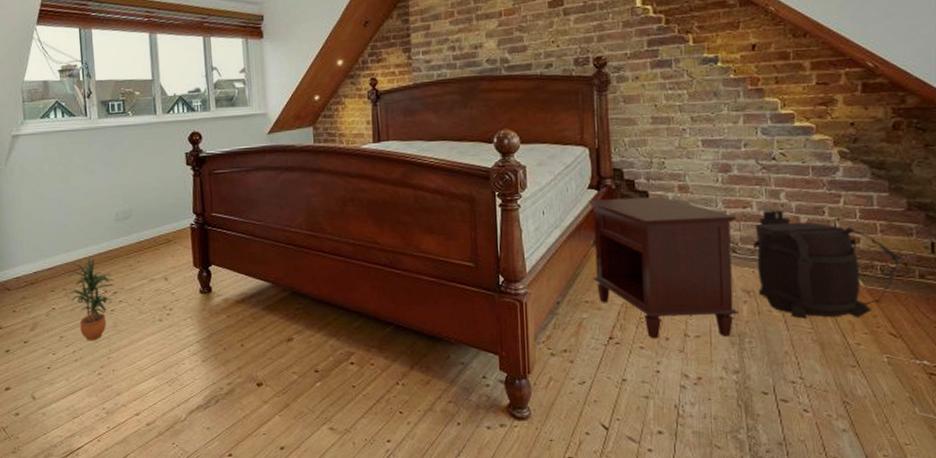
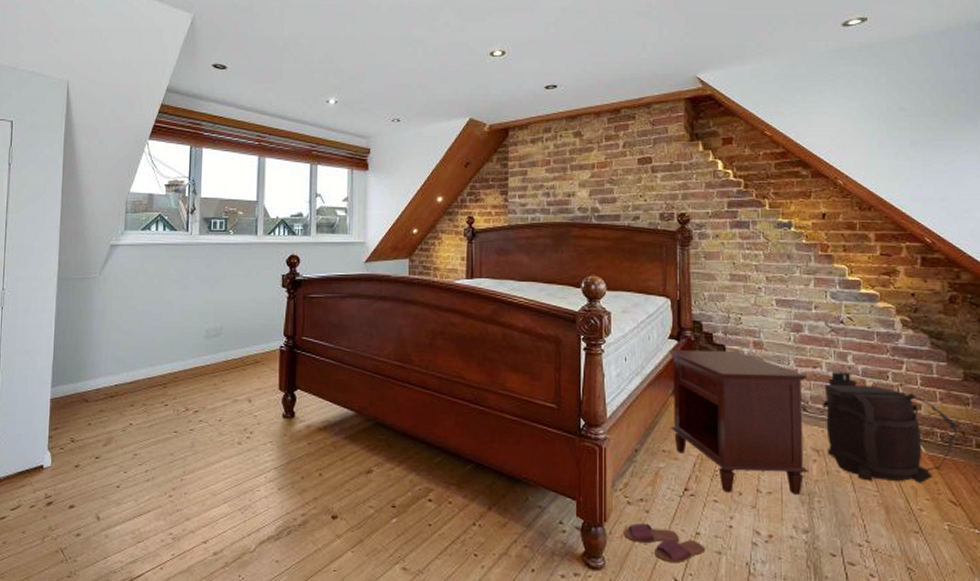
potted plant: present [67,258,115,341] -> none [146,374,197,461]
slippers: none [548,372,633,409] -> present [624,523,706,562]

